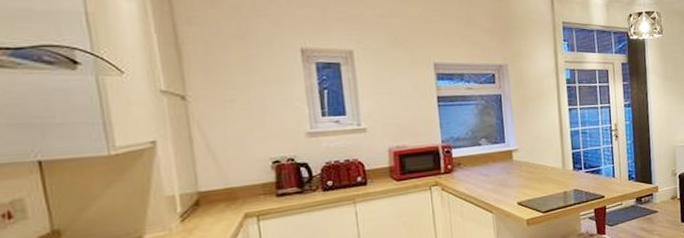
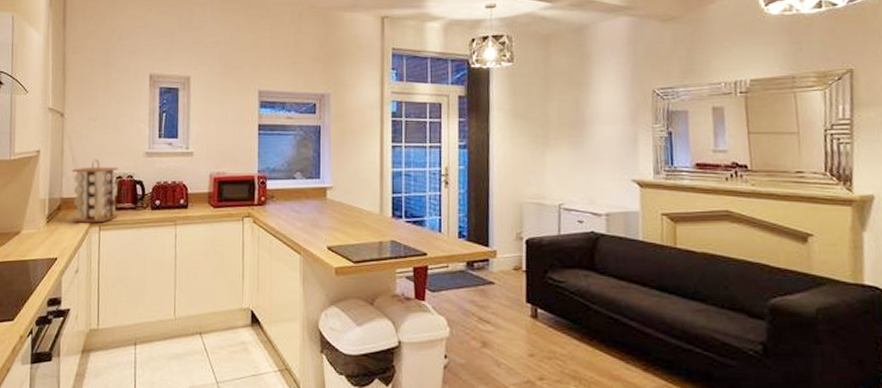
spice rack: none [208,144,282,217] -> present [71,159,119,223]

